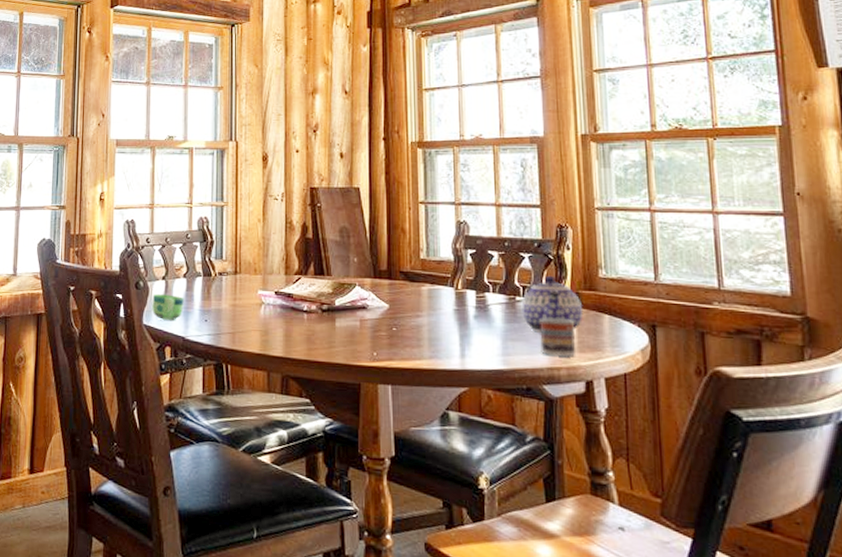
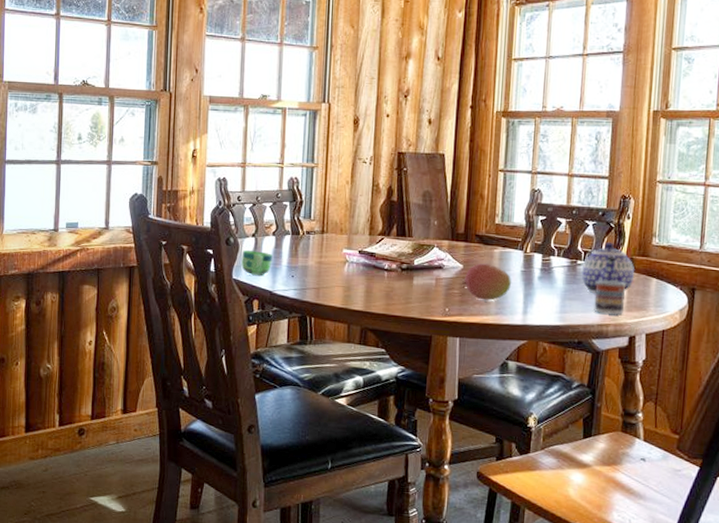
fruit: none [390,302,445,343] -> present [462,263,512,301]

